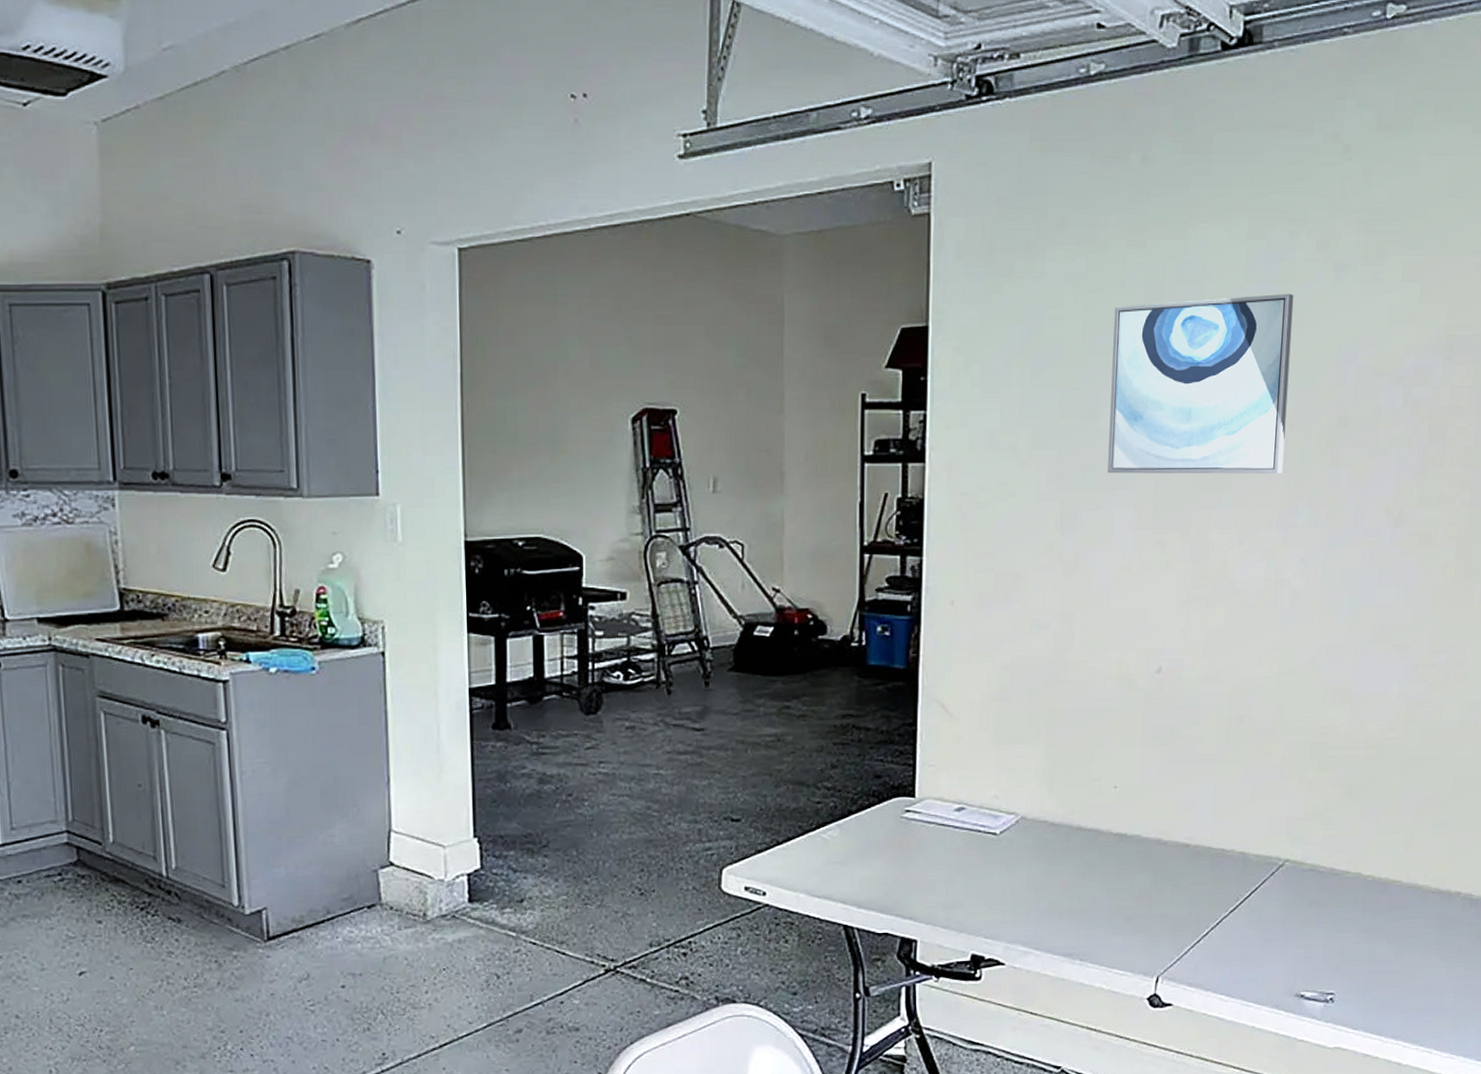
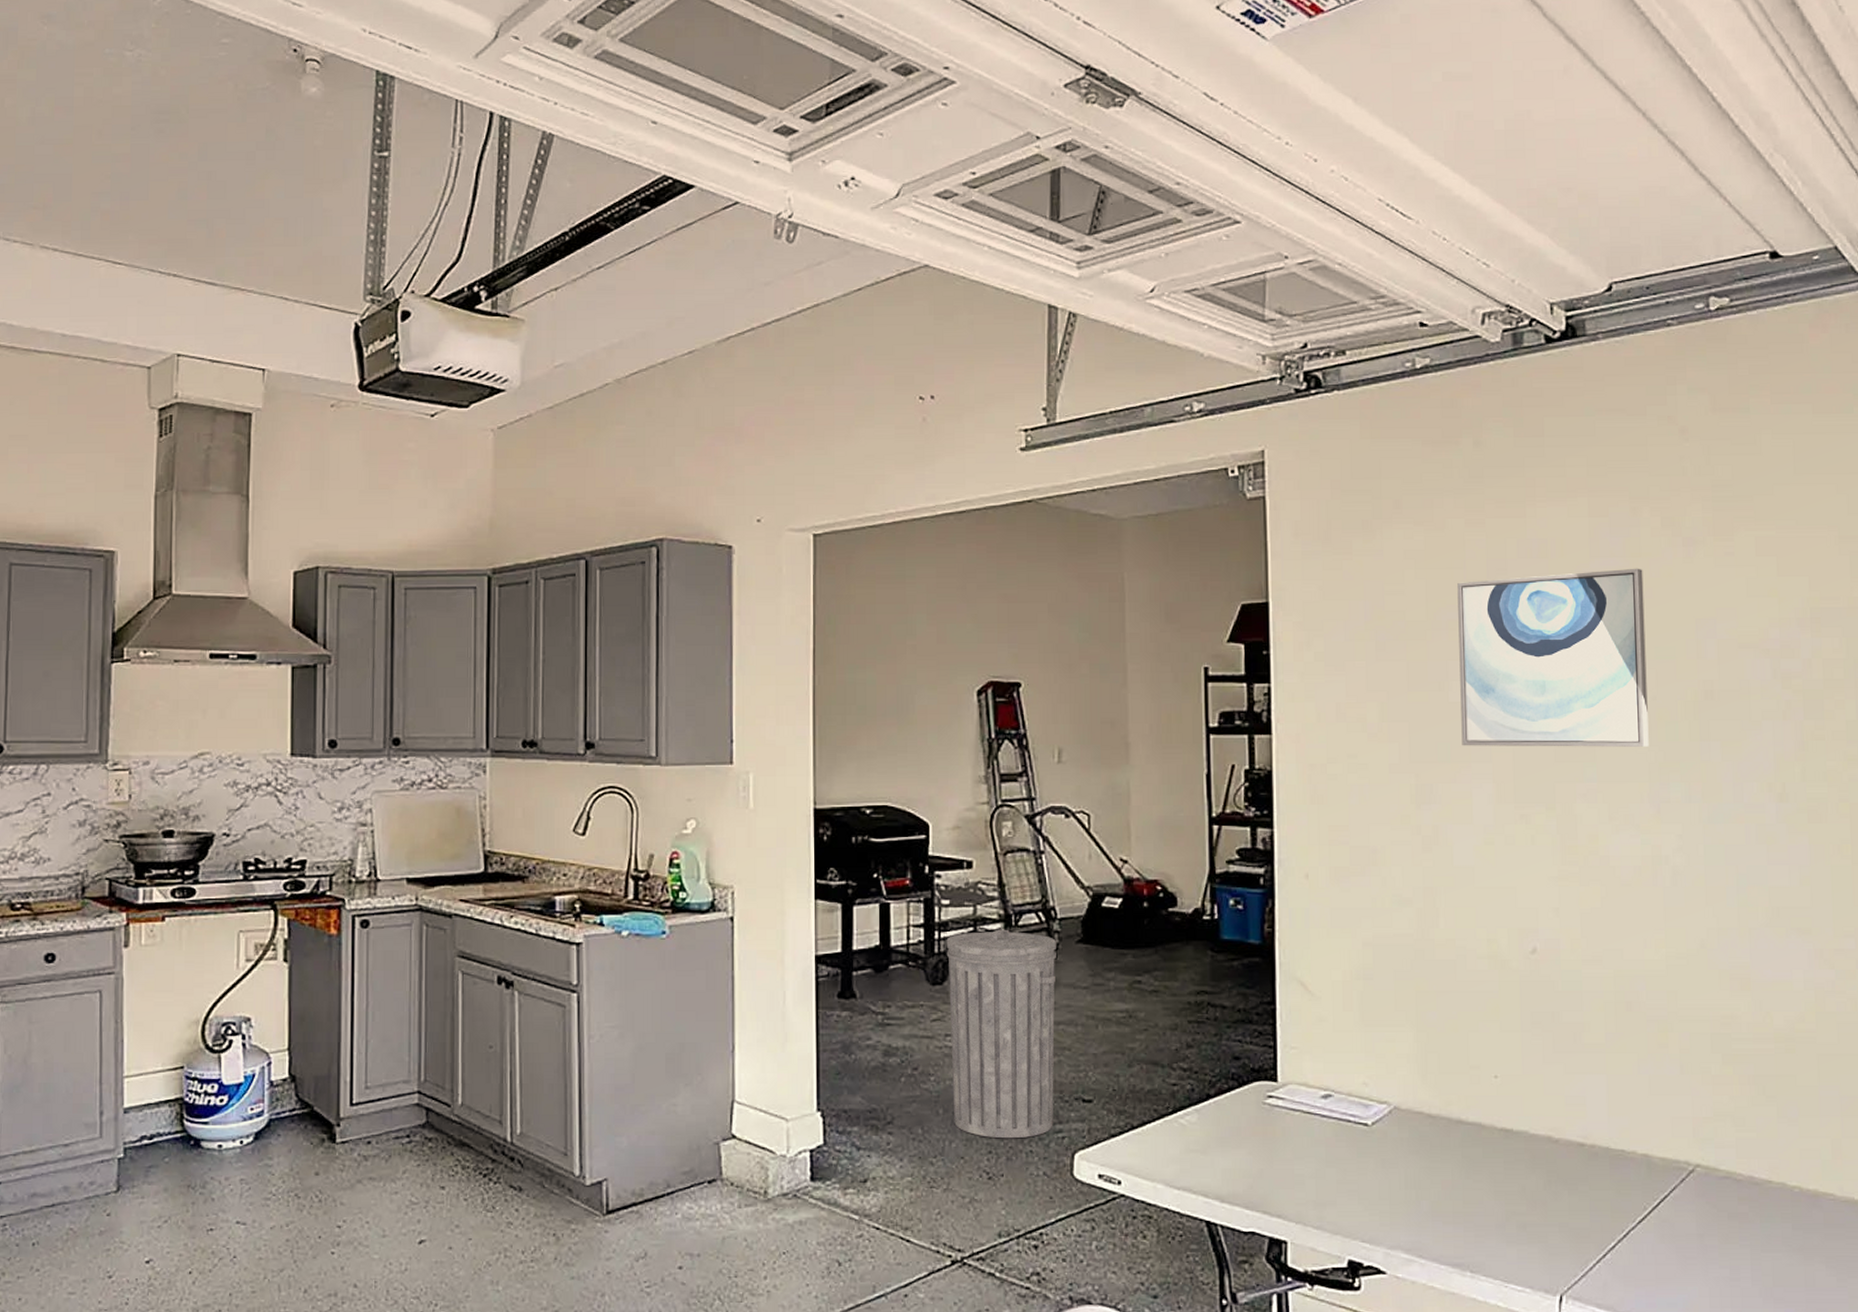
trash can: none [600,659,708,858] -> present [946,929,1056,1139]

